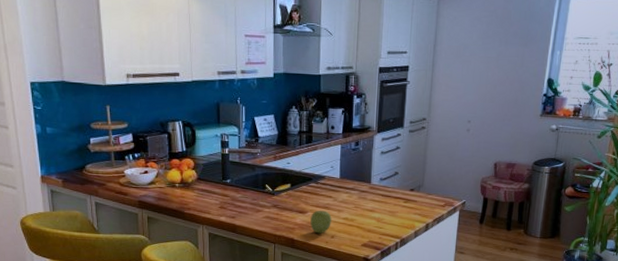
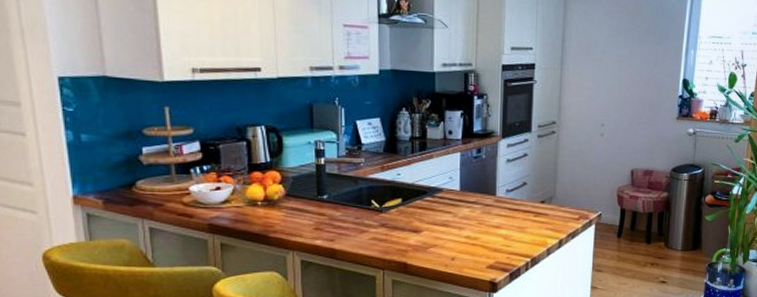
apple: present [310,210,332,234] -> none [426,228,452,256]

